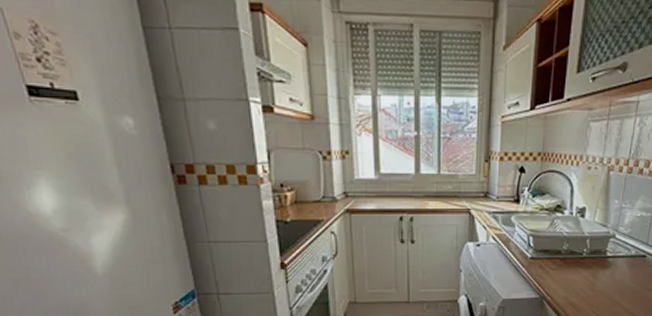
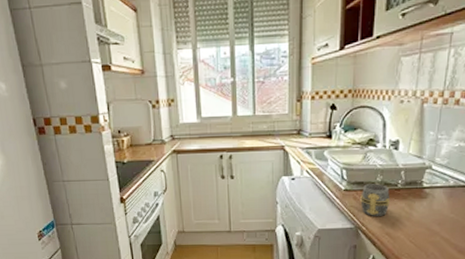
mug: none [546,252,575,286] -> present [360,184,390,216]

